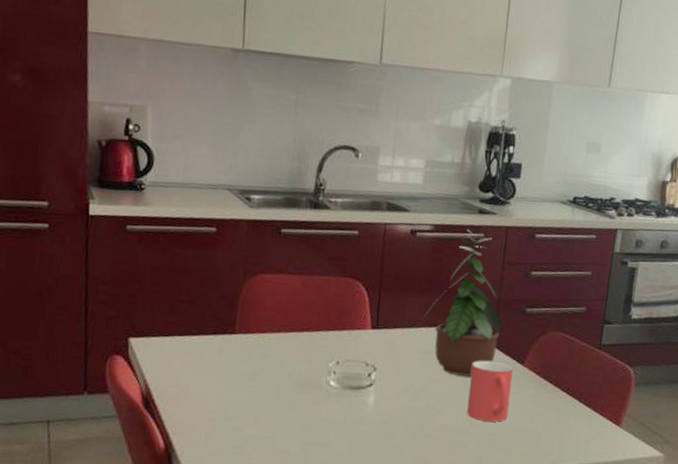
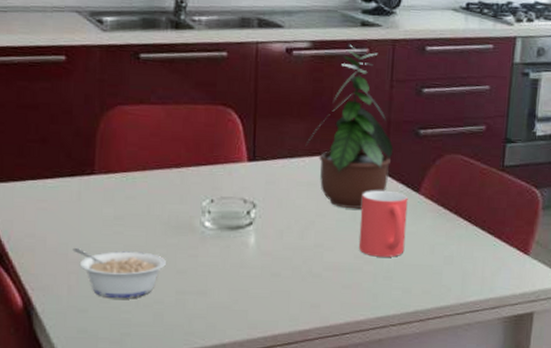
legume: none [211,398,294,446] -> present [73,247,166,298]

